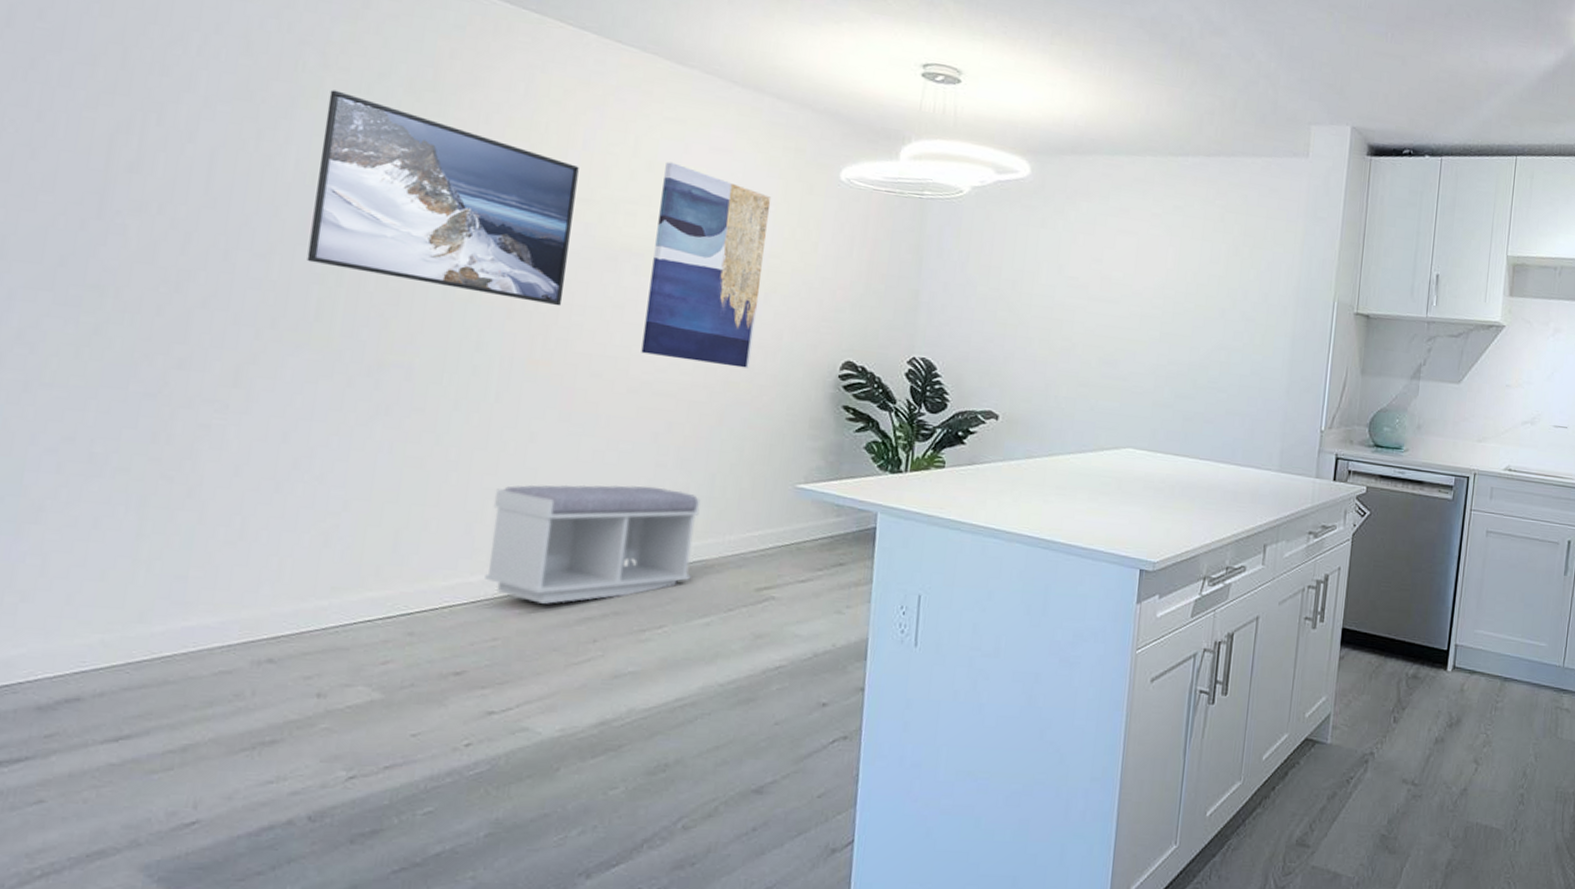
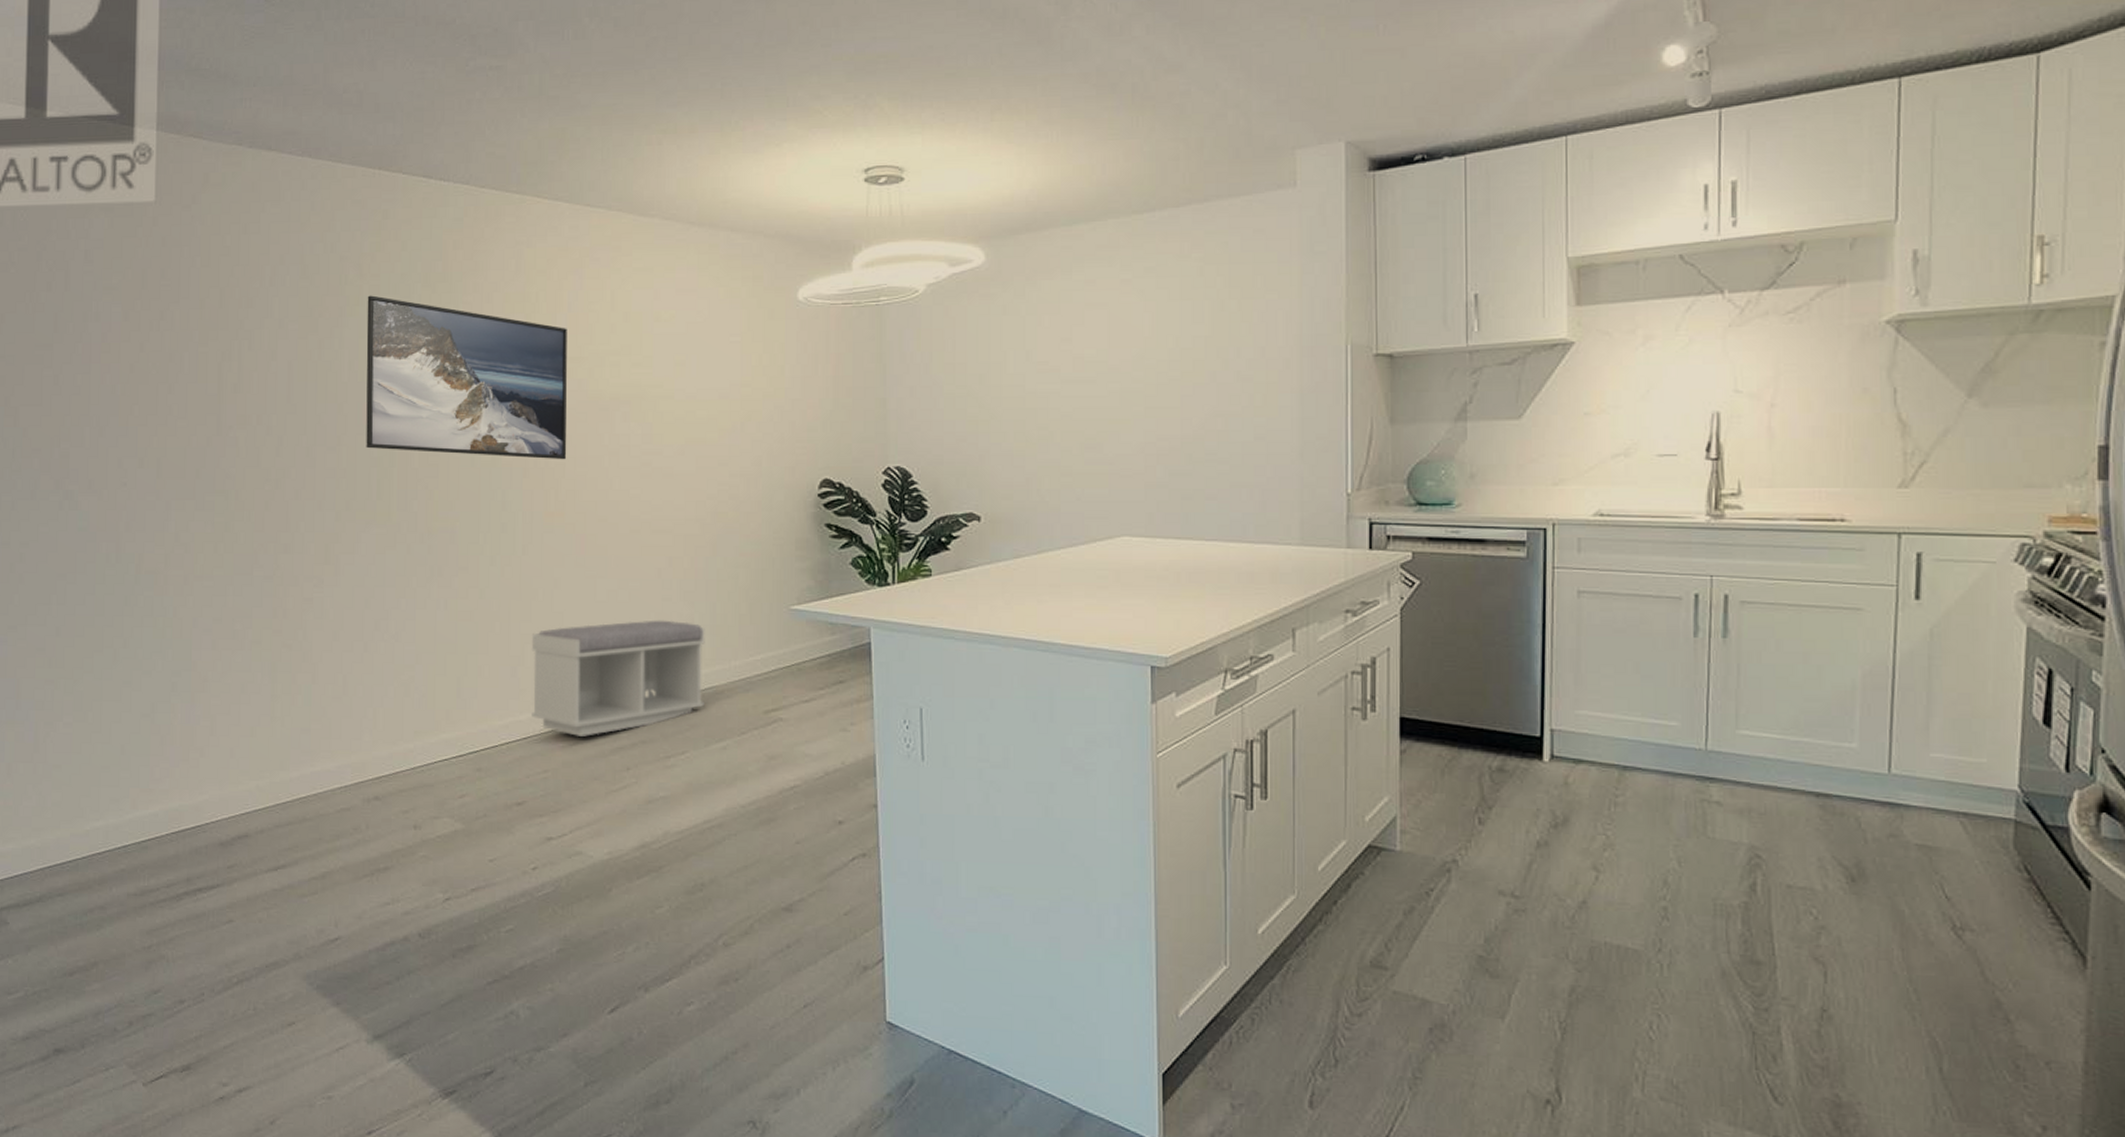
wall art: present [641,162,772,368] -> none [638,310,737,498]

